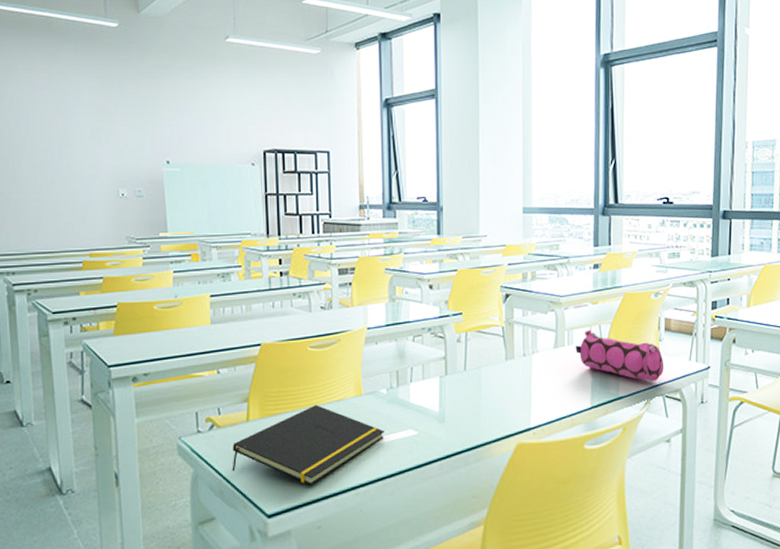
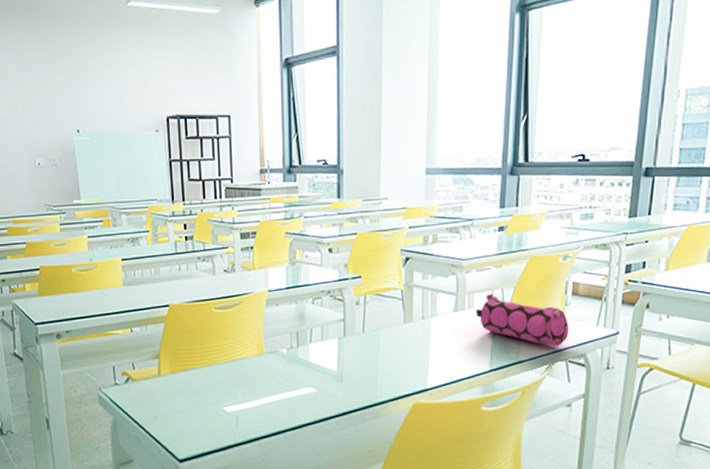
notepad: present [232,405,384,486] -> none [146,362,285,435]

